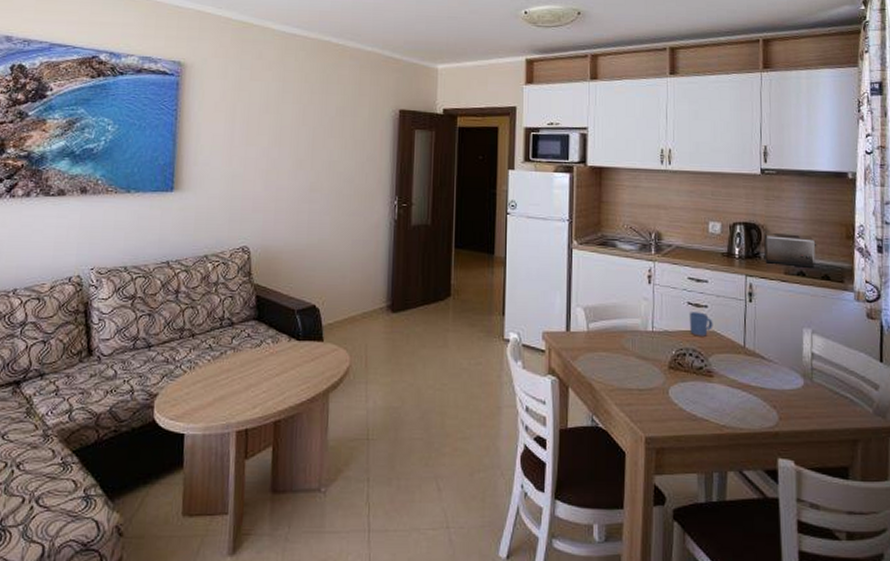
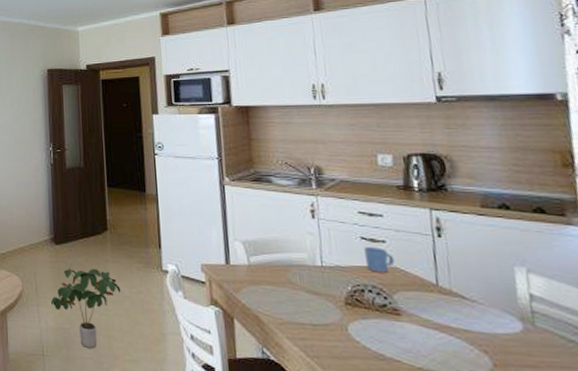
potted plant: none [381,339,460,429] -> present [50,268,121,349]
toaster: present [763,232,817,268] -> none [448,162,523,200]

